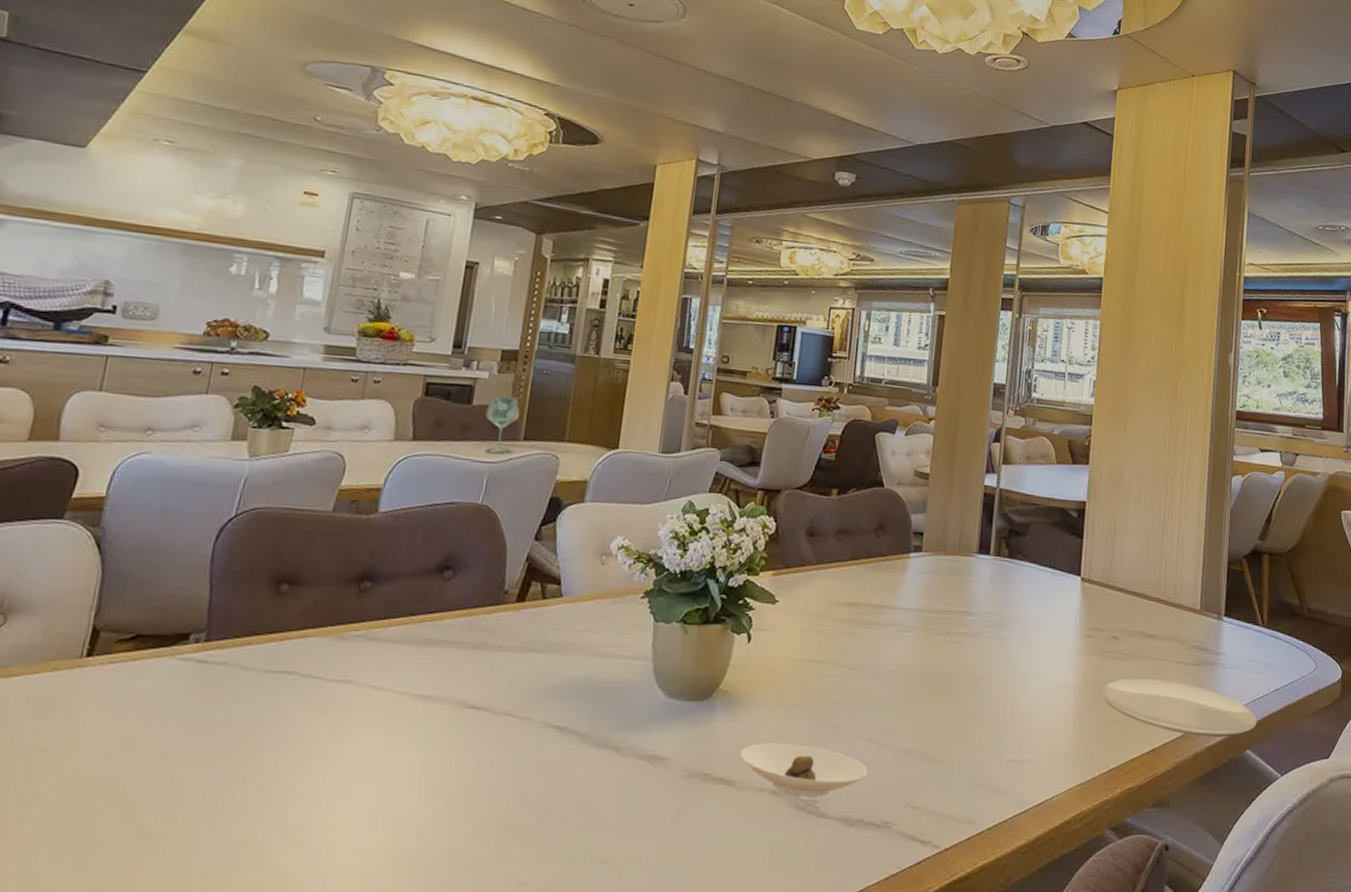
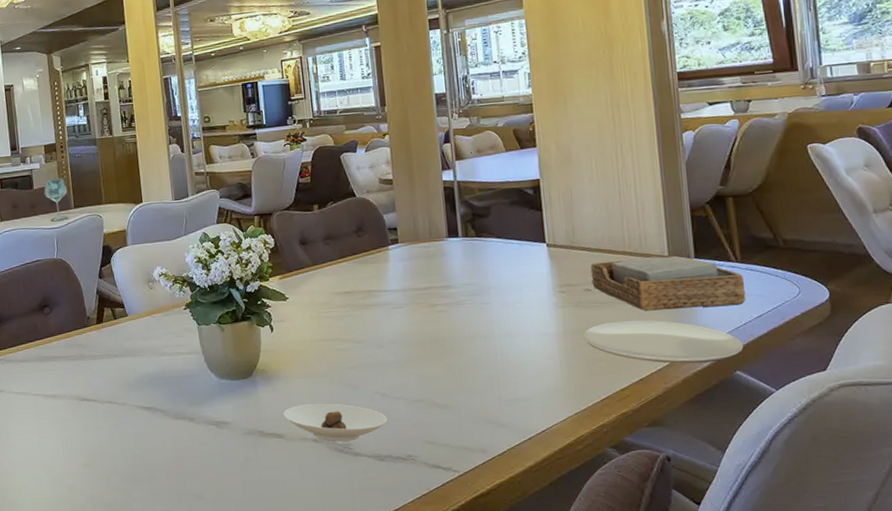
napkin holder: none [1120,606,1268,675] -> present [590,255,746,311]

